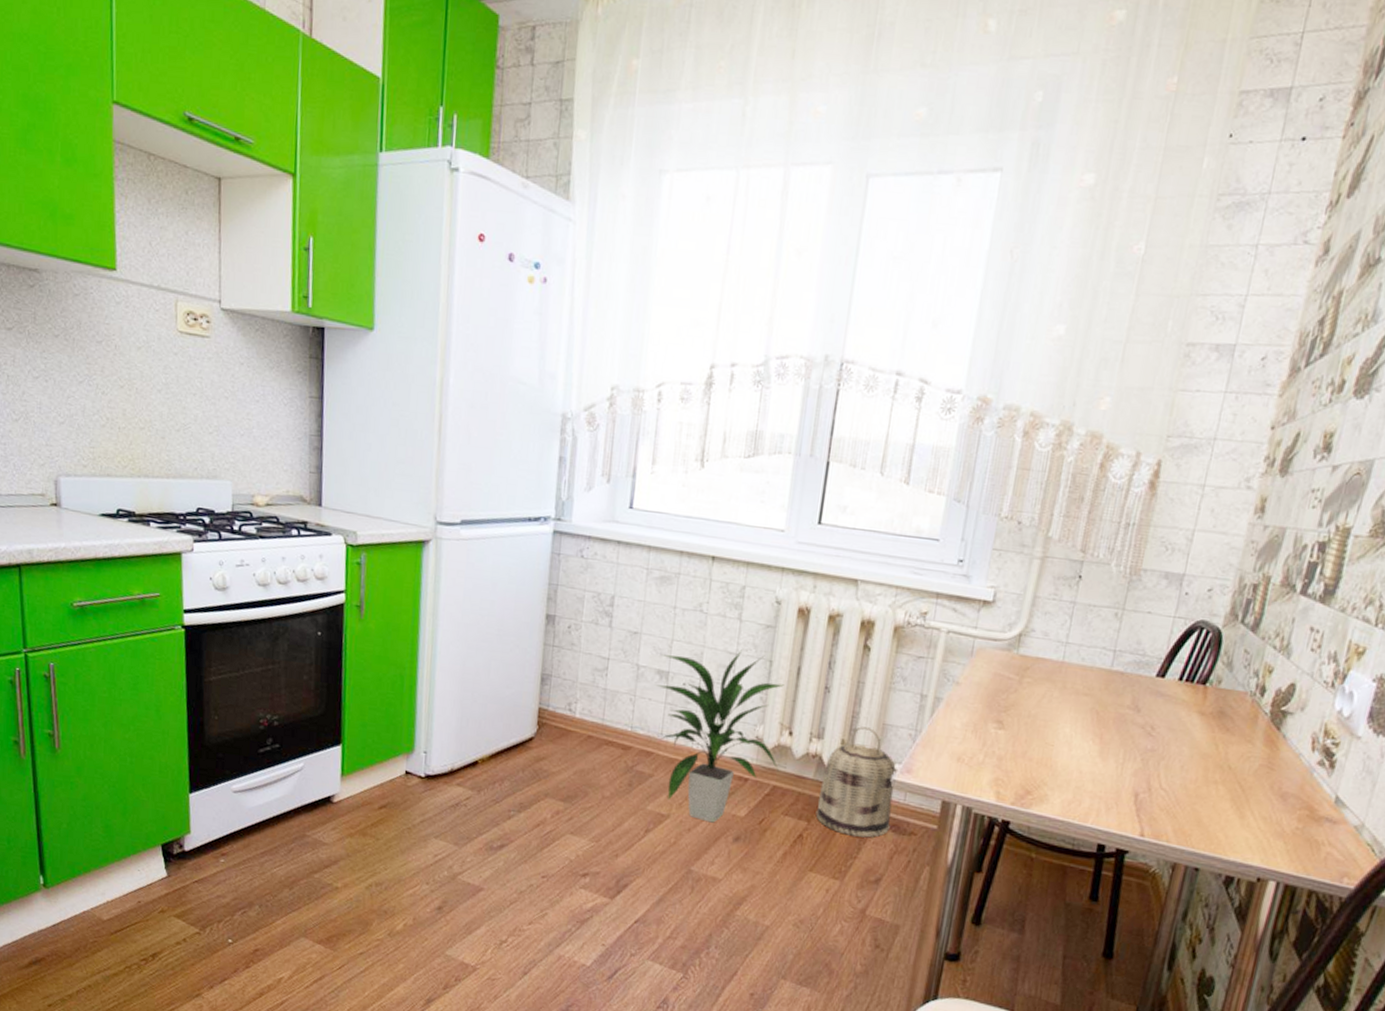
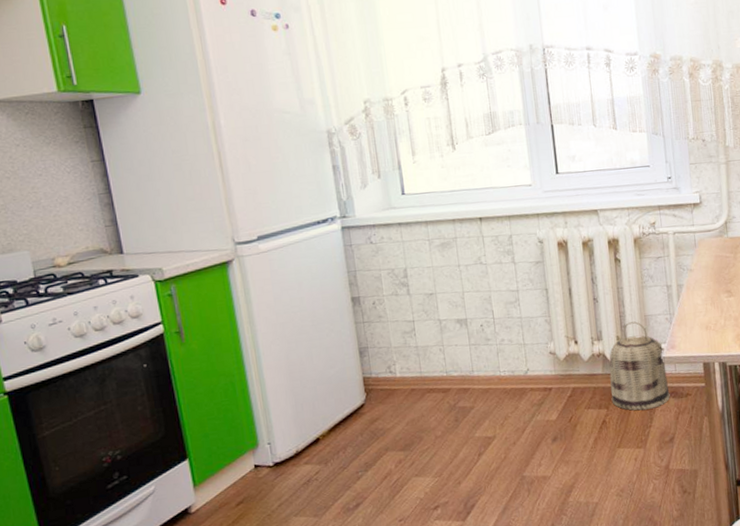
indoor plant: present [656,649,784,823] -> none [457,286,574,433]

